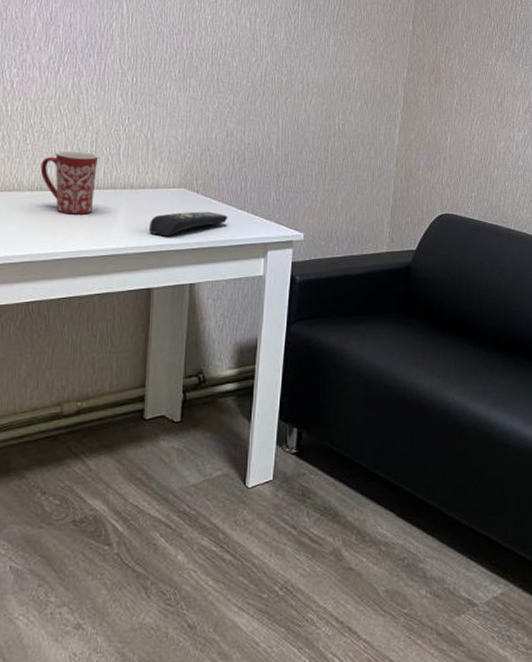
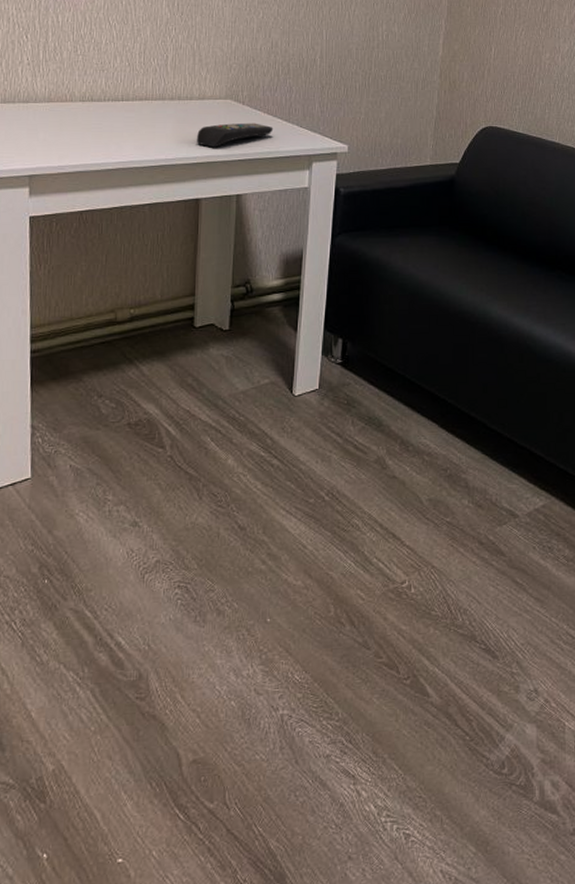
mug: present [40,150,99,215] -> none [91,61,147,125]

